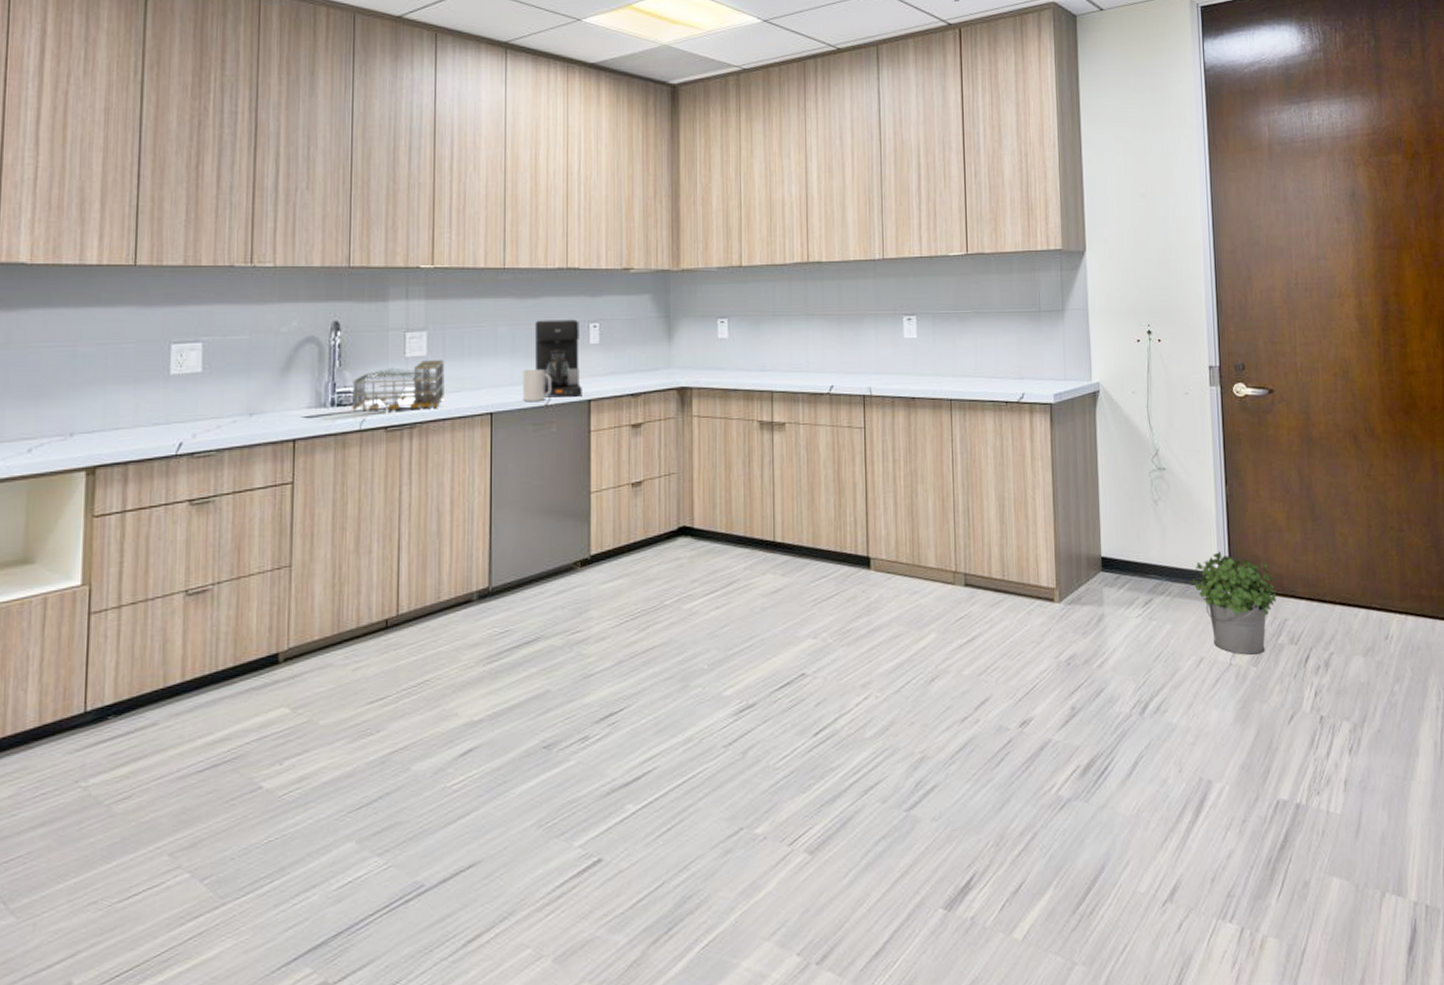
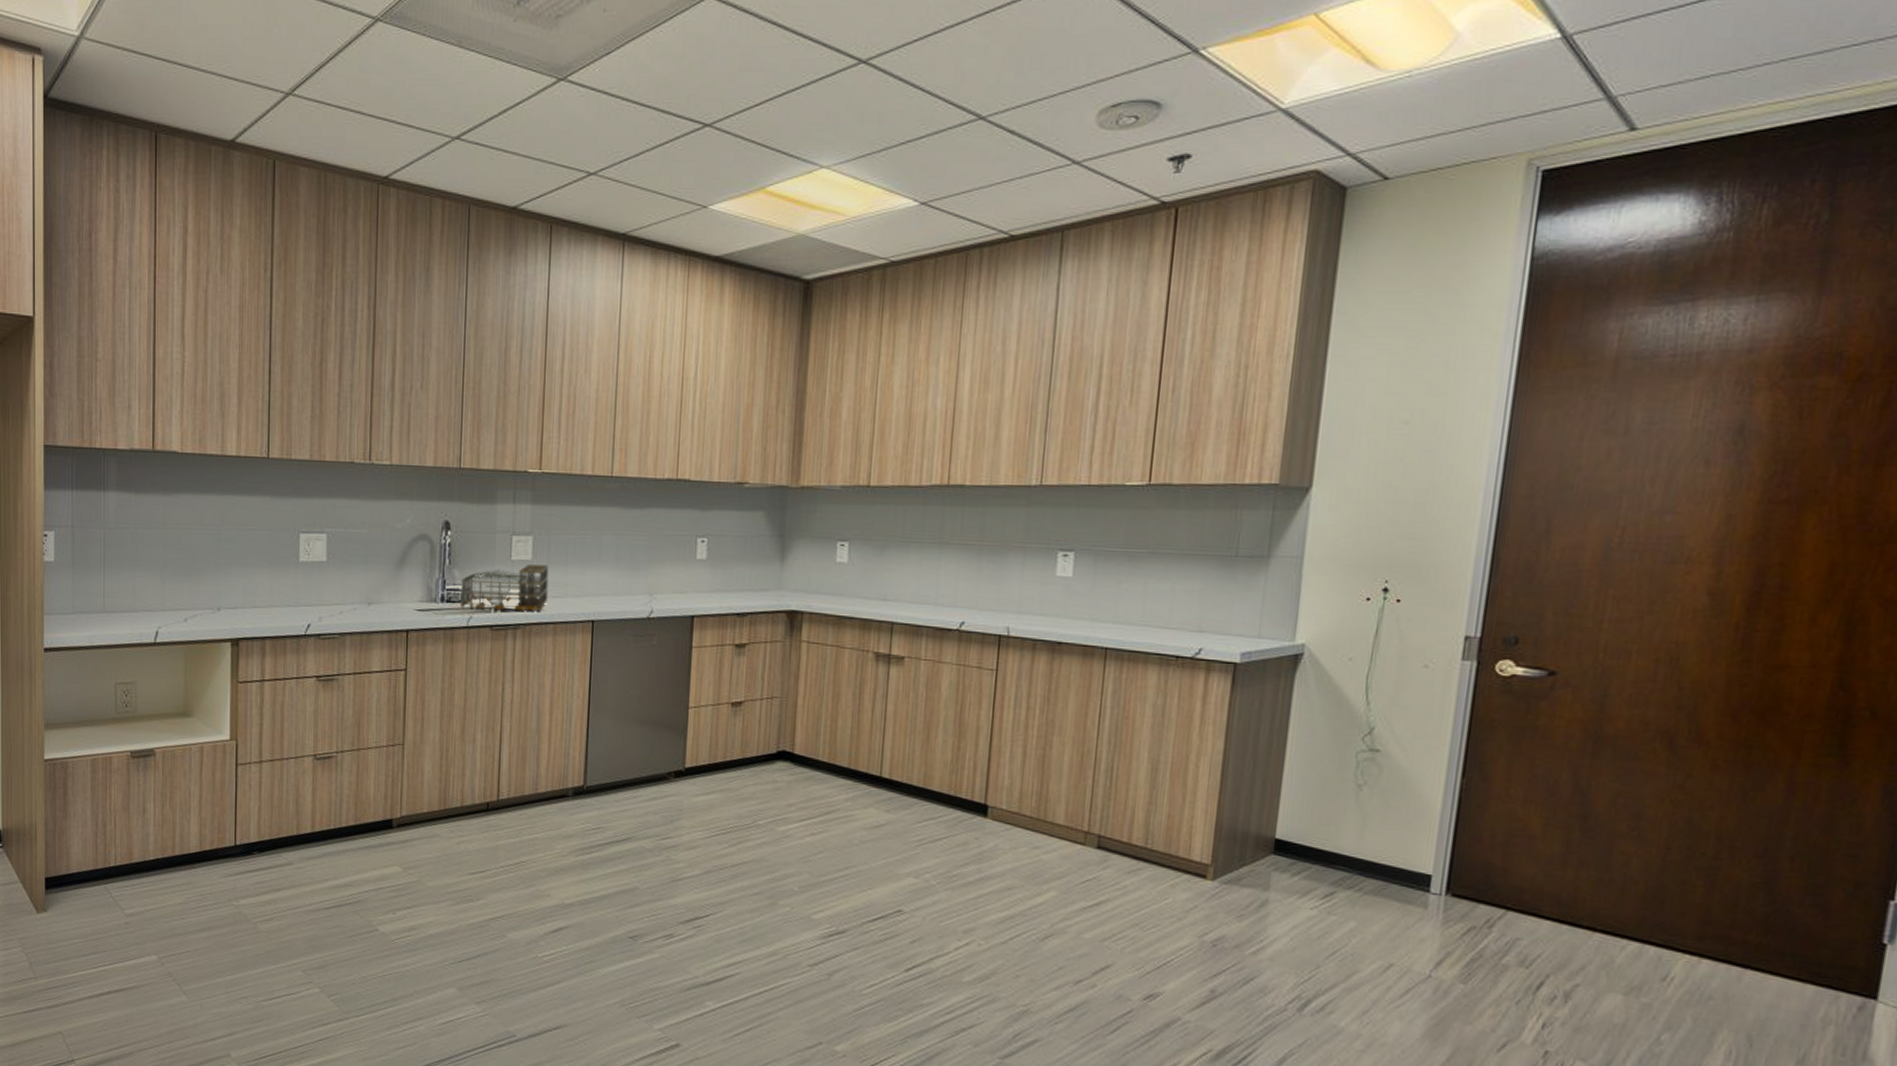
mug: present [522,370,552,402] -> none [624,581,655,614]
coffee maker: present [534,319,582,398] -> none [639,531,687,612]
potted plant: present [1192,550,1277,655] -> none [1393,851,1510,971]

